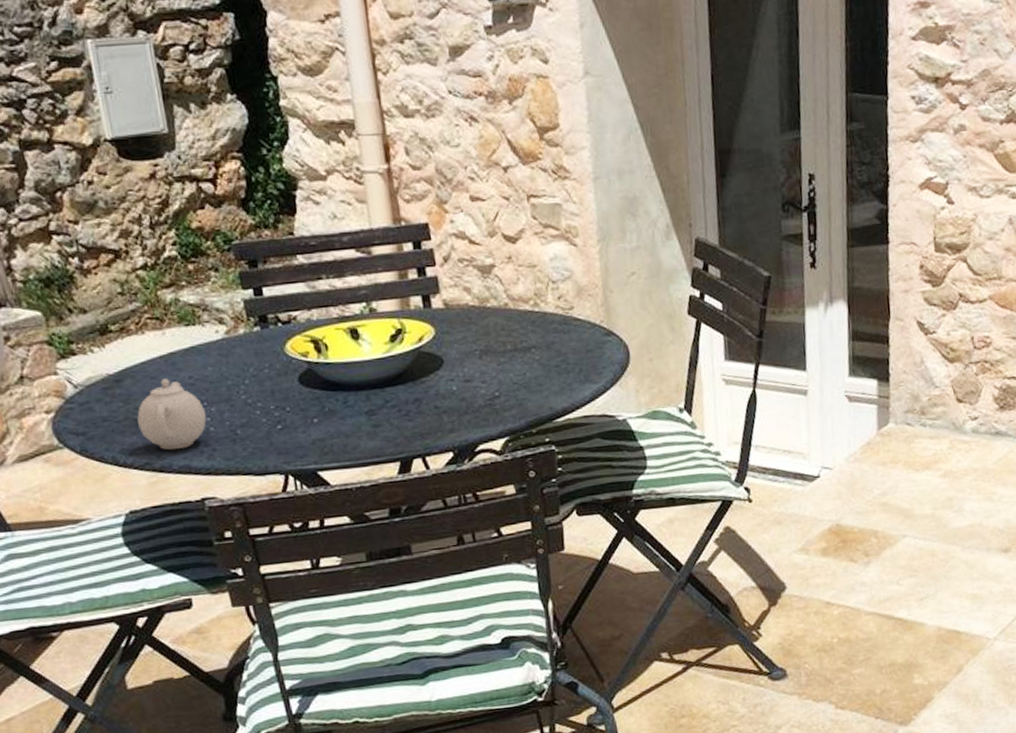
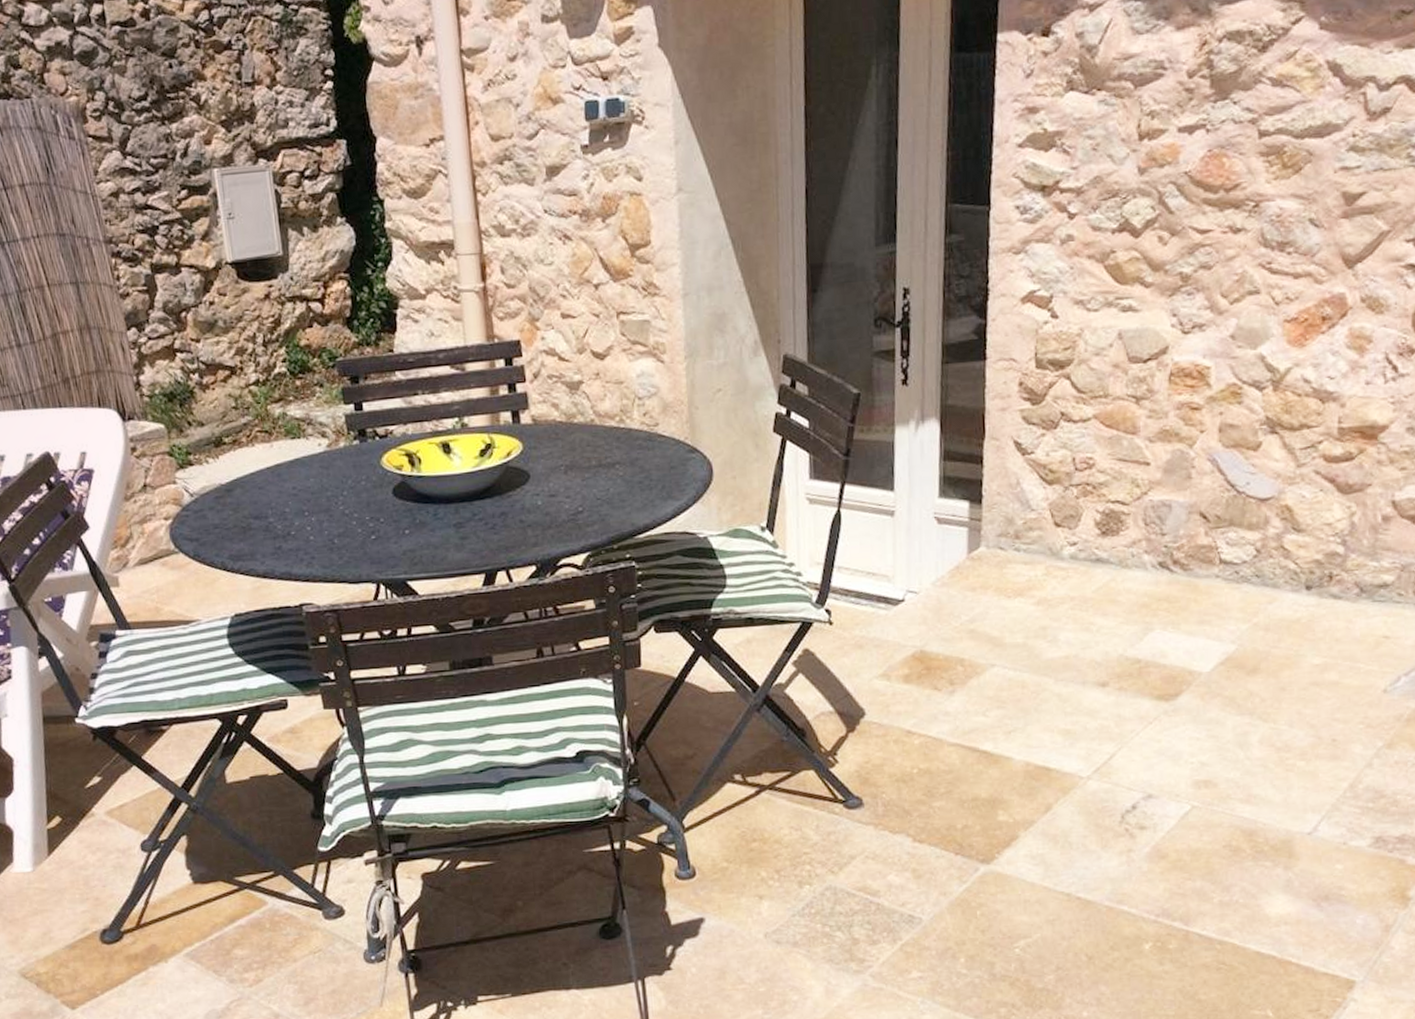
teapot: present [137,378,207,450] -> none [245,489,307,557]

